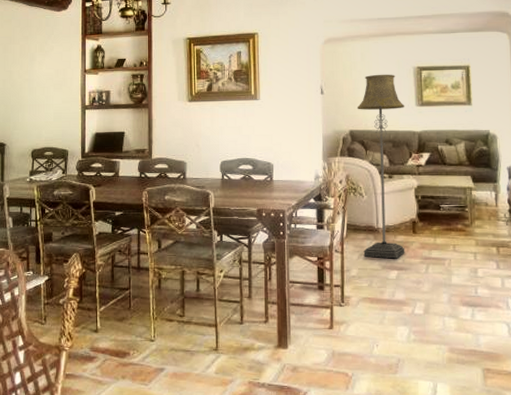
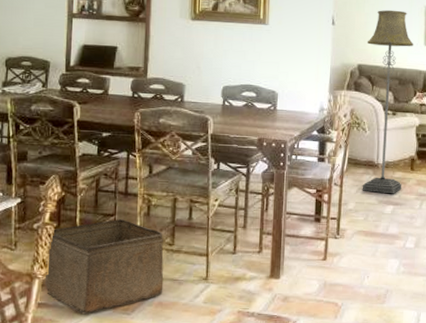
storage bin: none [72,293,177,384] -> present [45,219,164,313]

